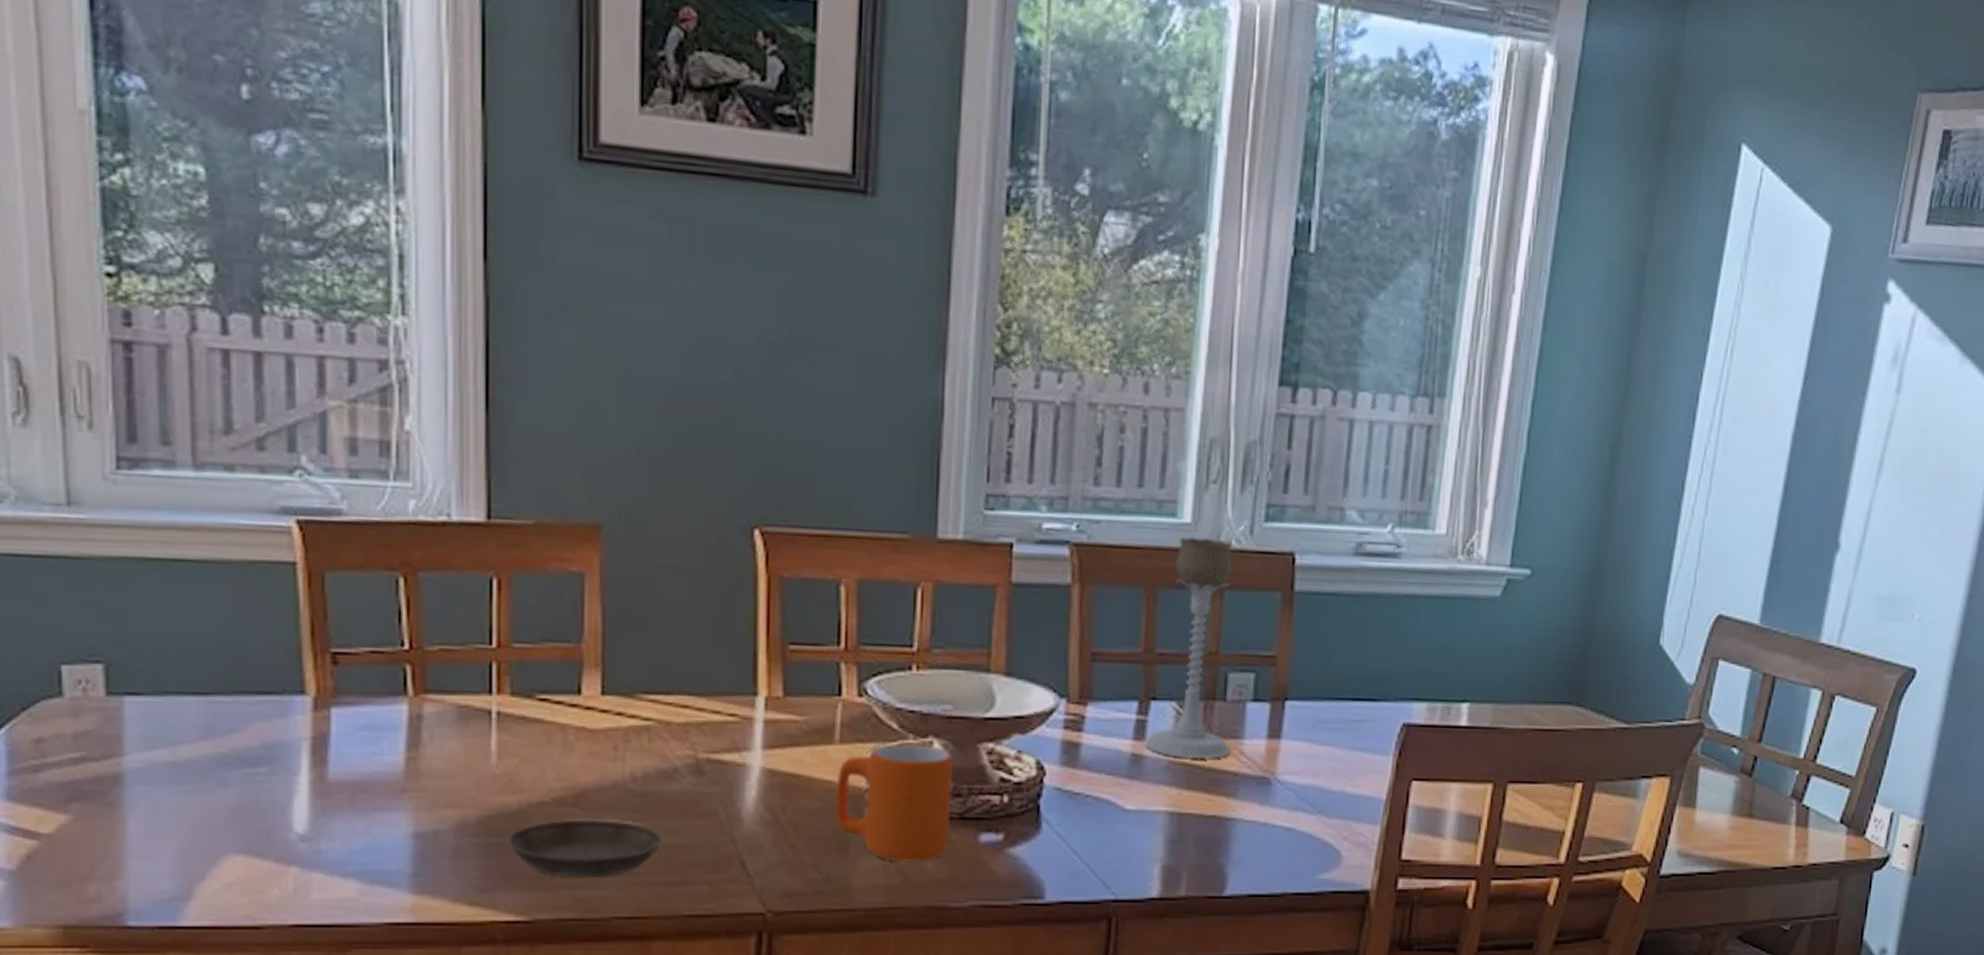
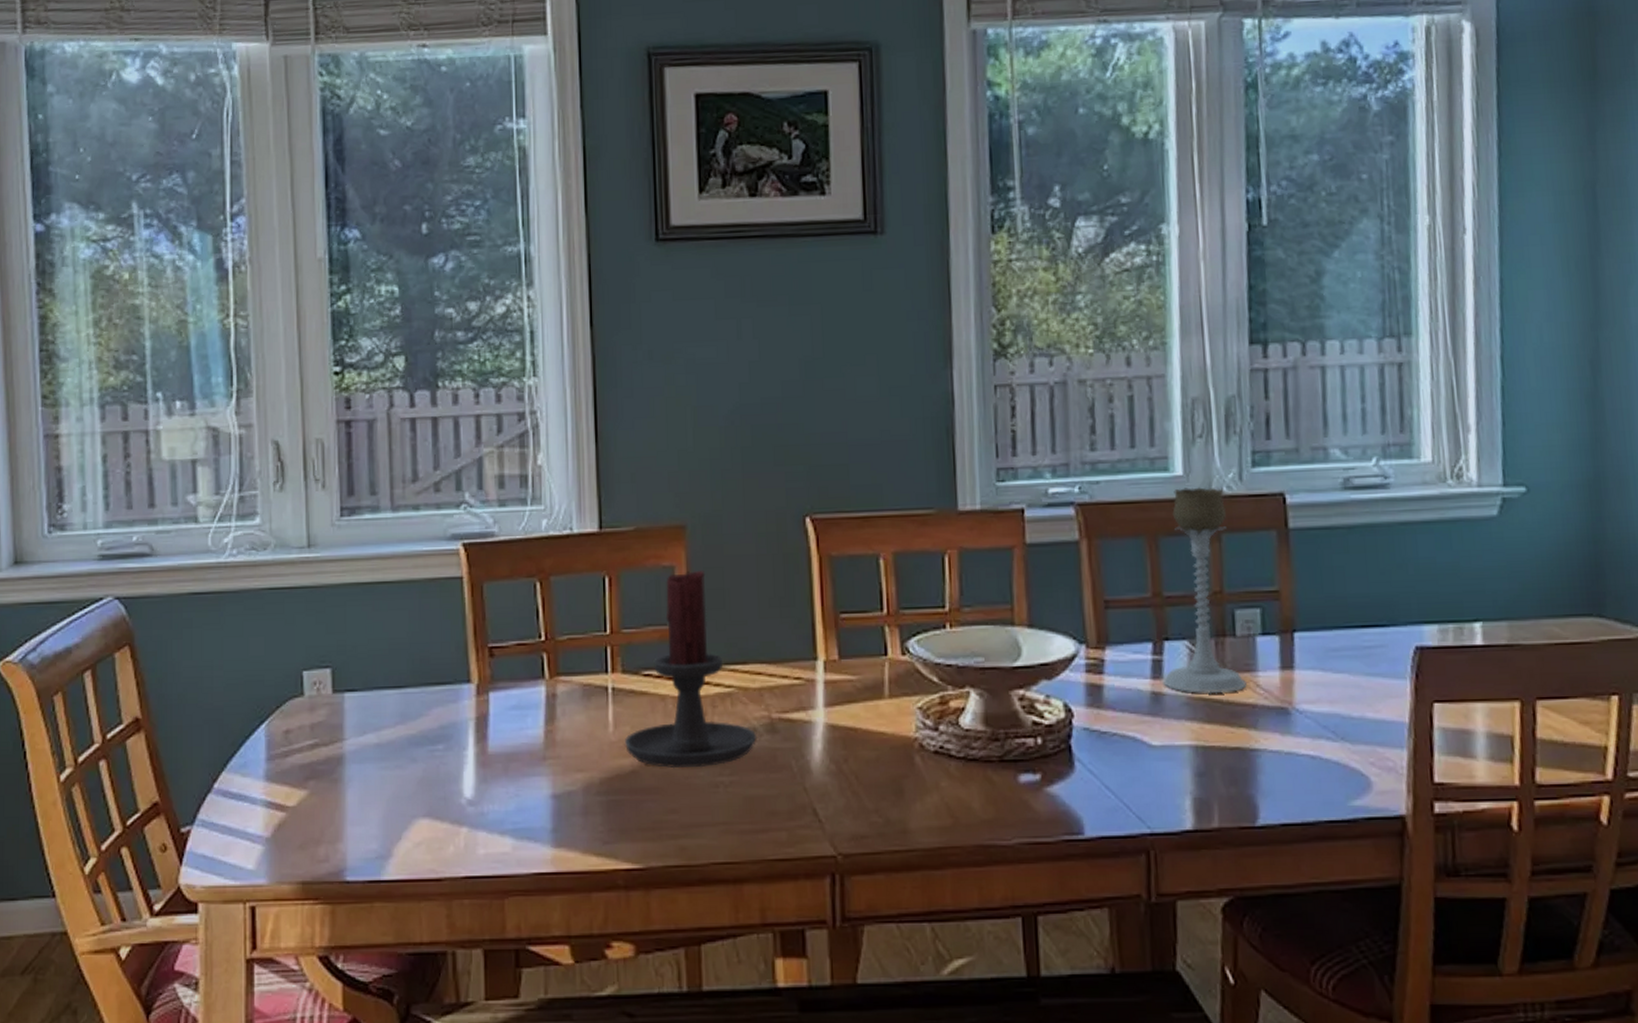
saucer: present [508,819,663,878] -> none [624,776,747,829]
candle holder: none [510,580,677,811] -> present [624,570,756,769]
mug: present [835,742,953,862] -> none [888,694,992,804]

